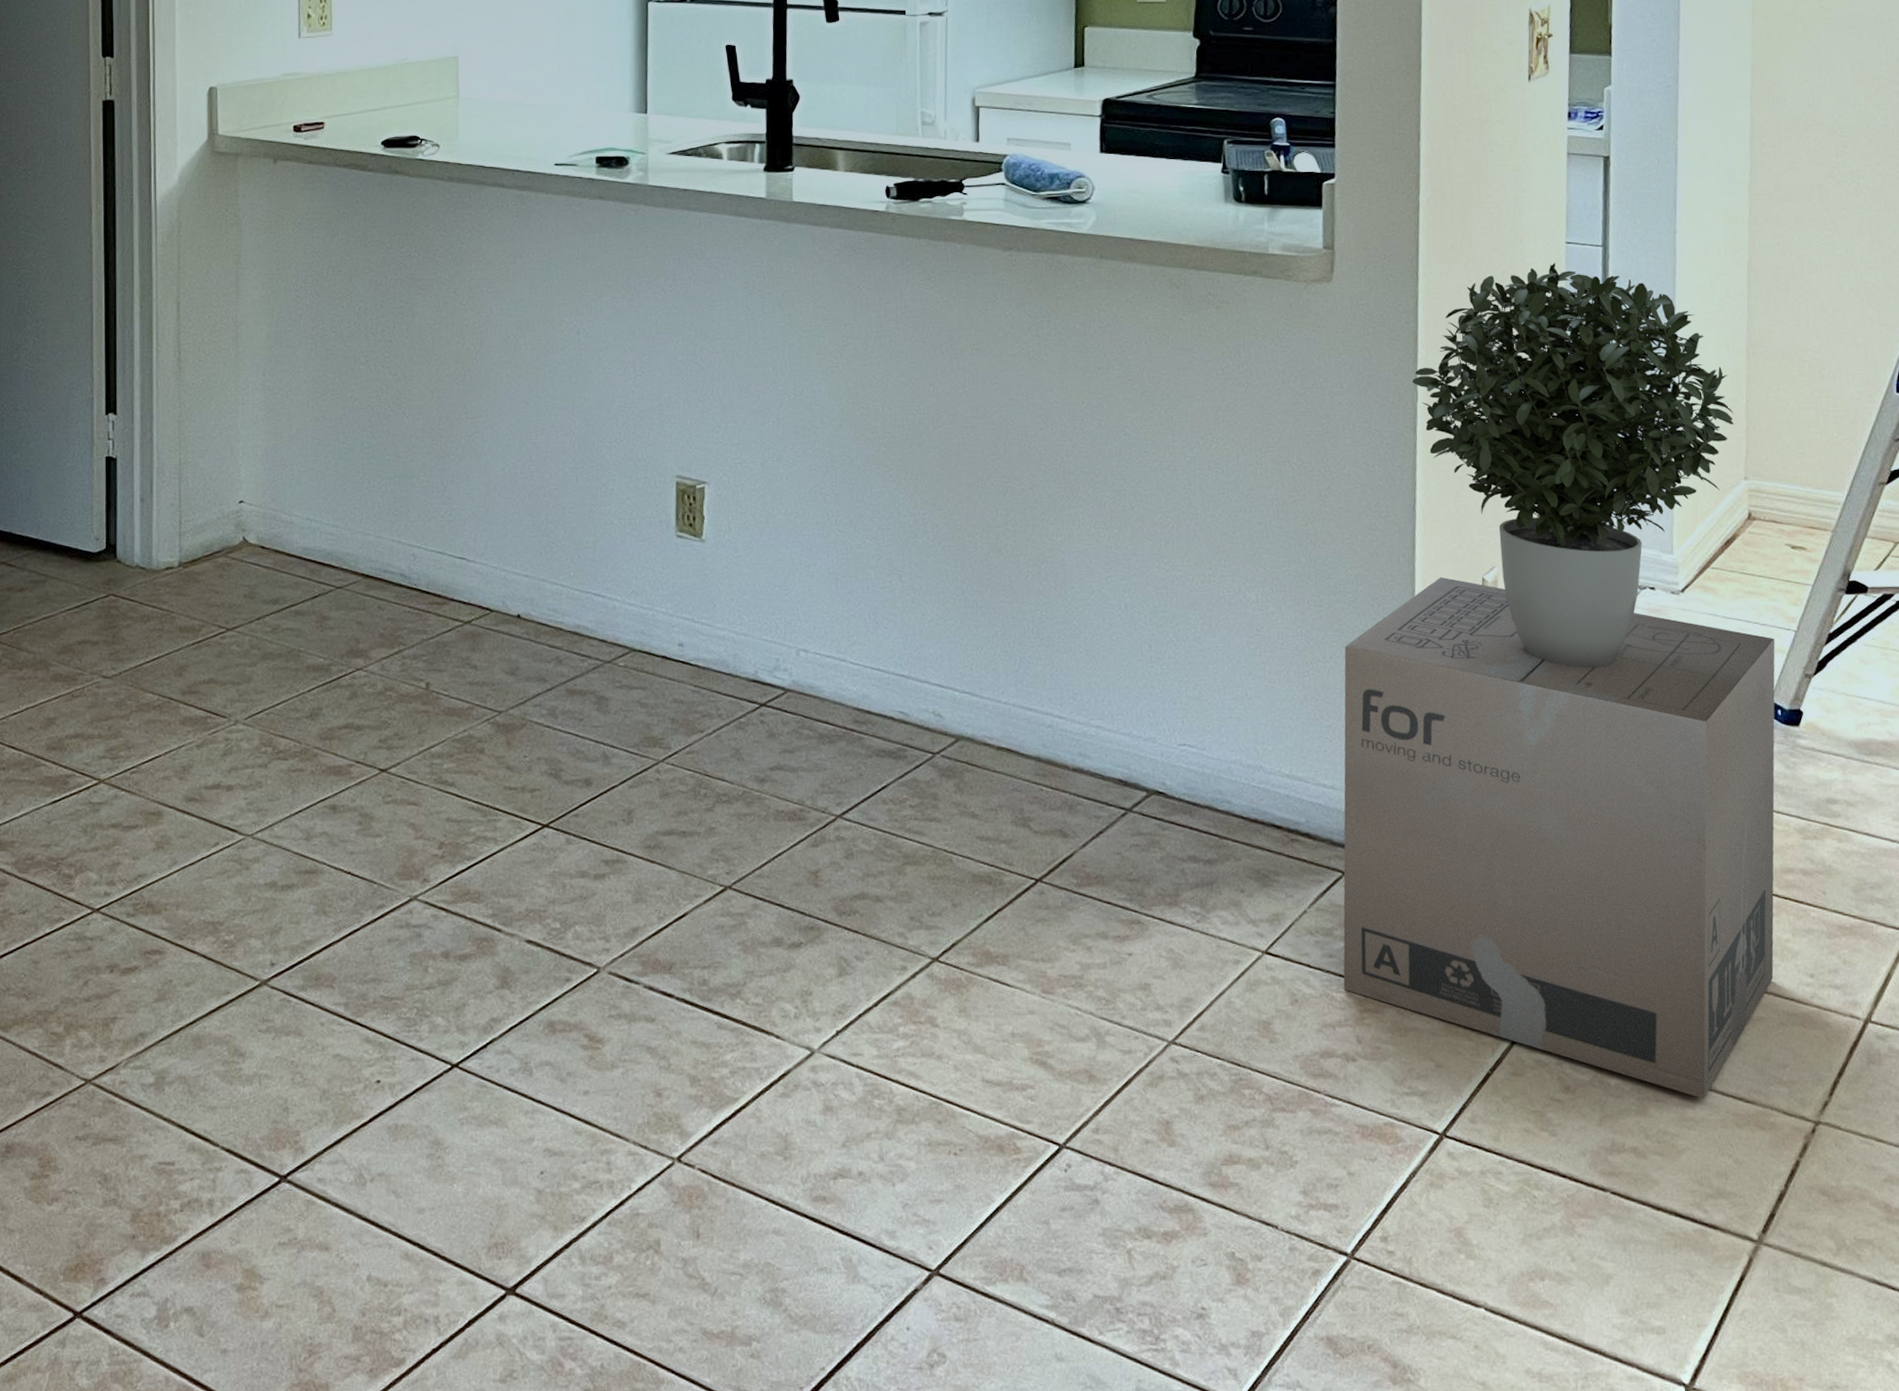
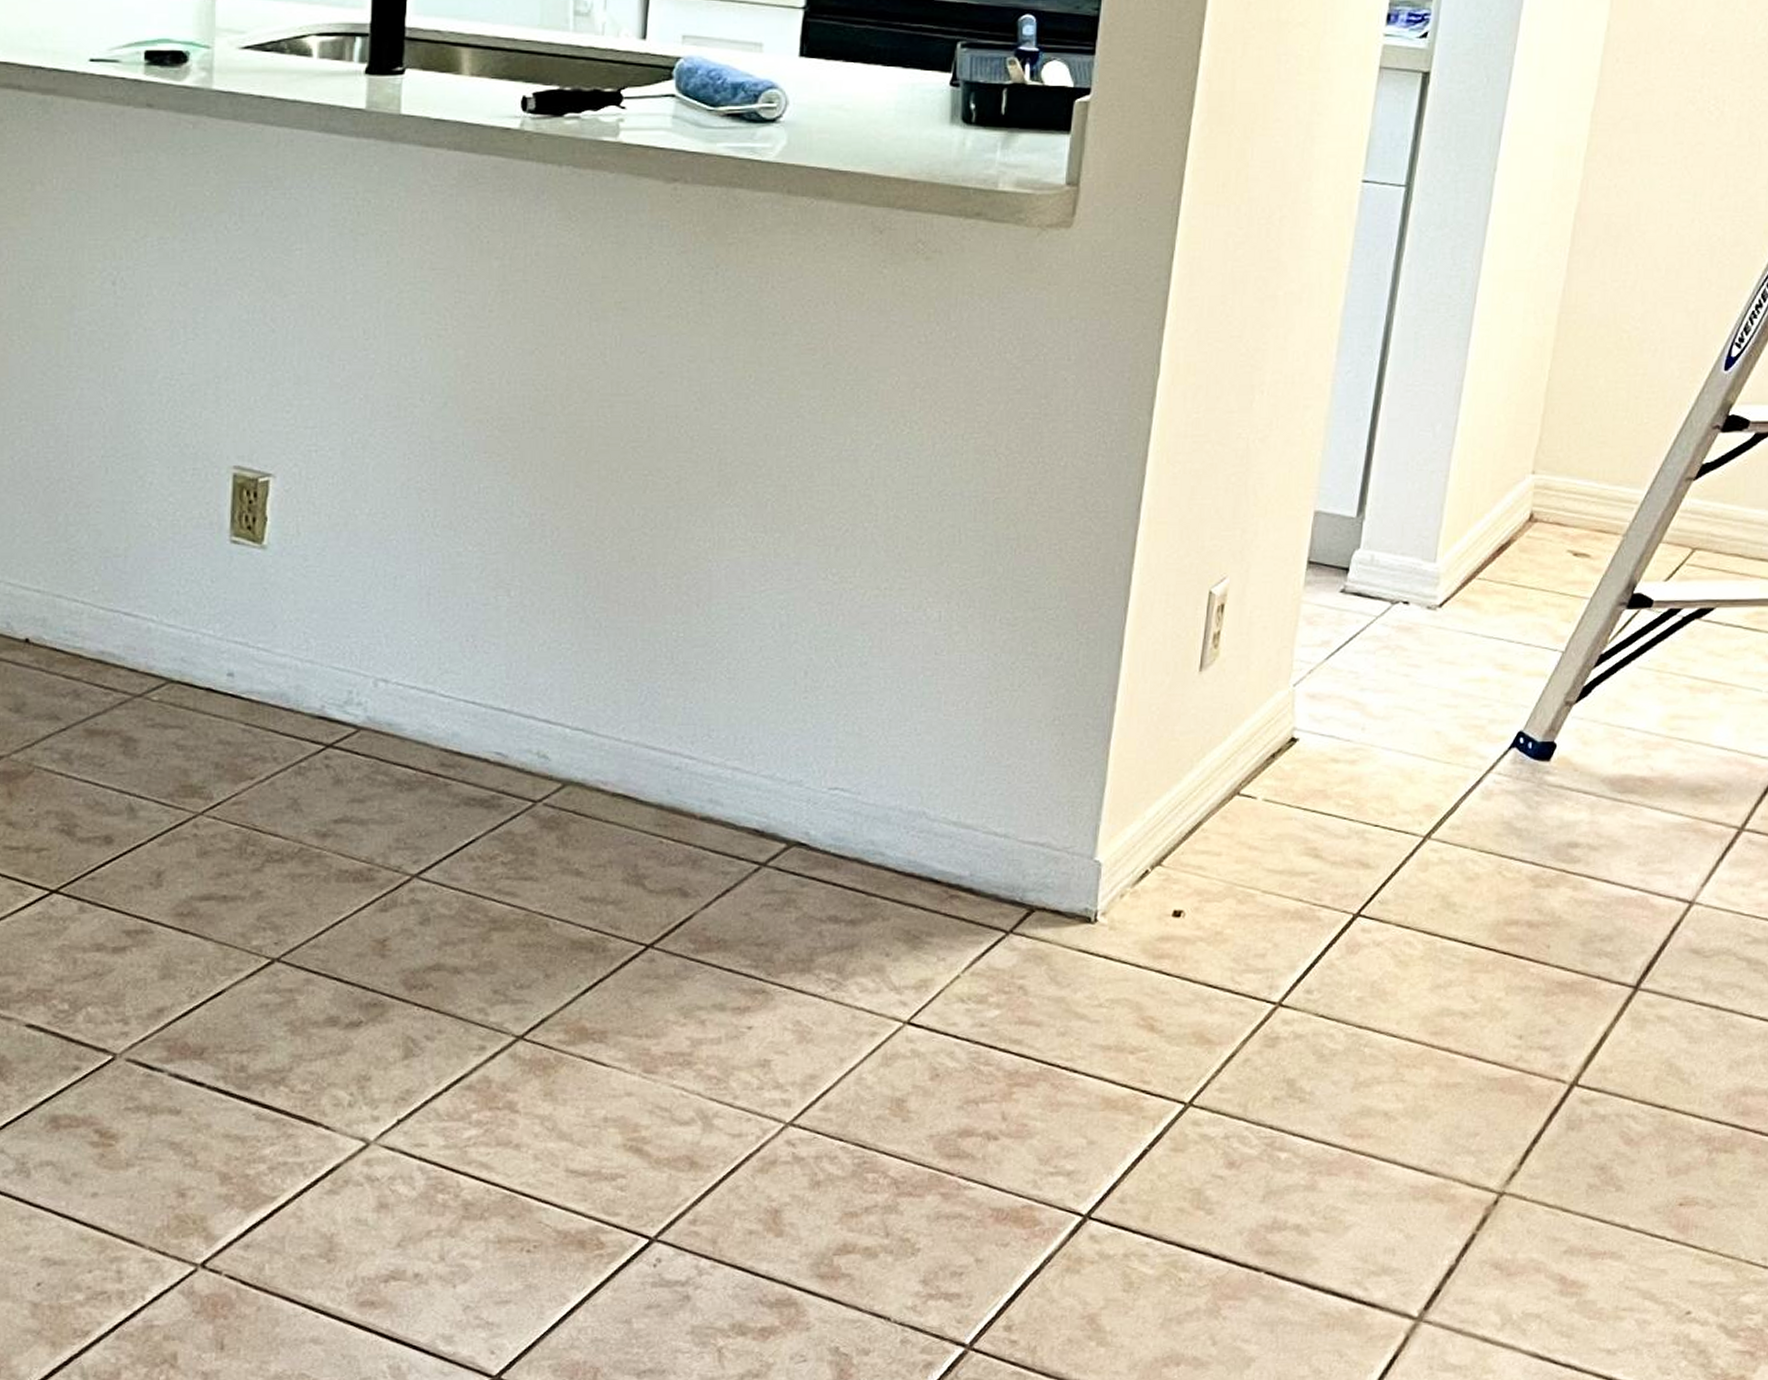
cardboard box: present [1343,577,1776,1099] -> none [993,590,1538,1172]
potted plant: present [1412,263,1734,667] -> none [1154,207,1532,695]

